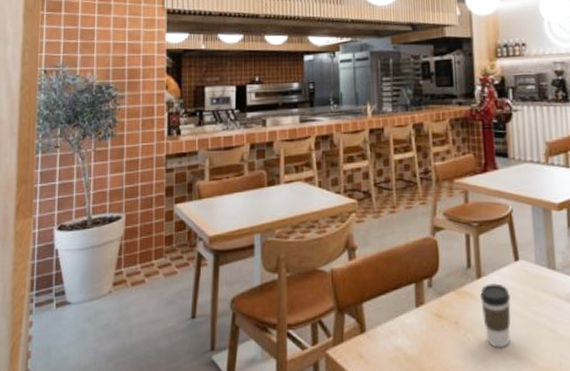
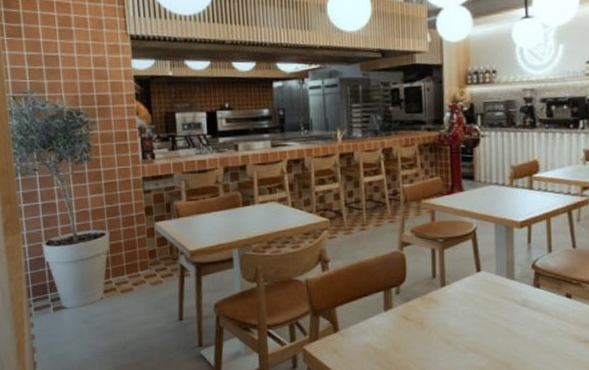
coffee cup: present [480,283,511,348] -> none [444,291,472,344]

